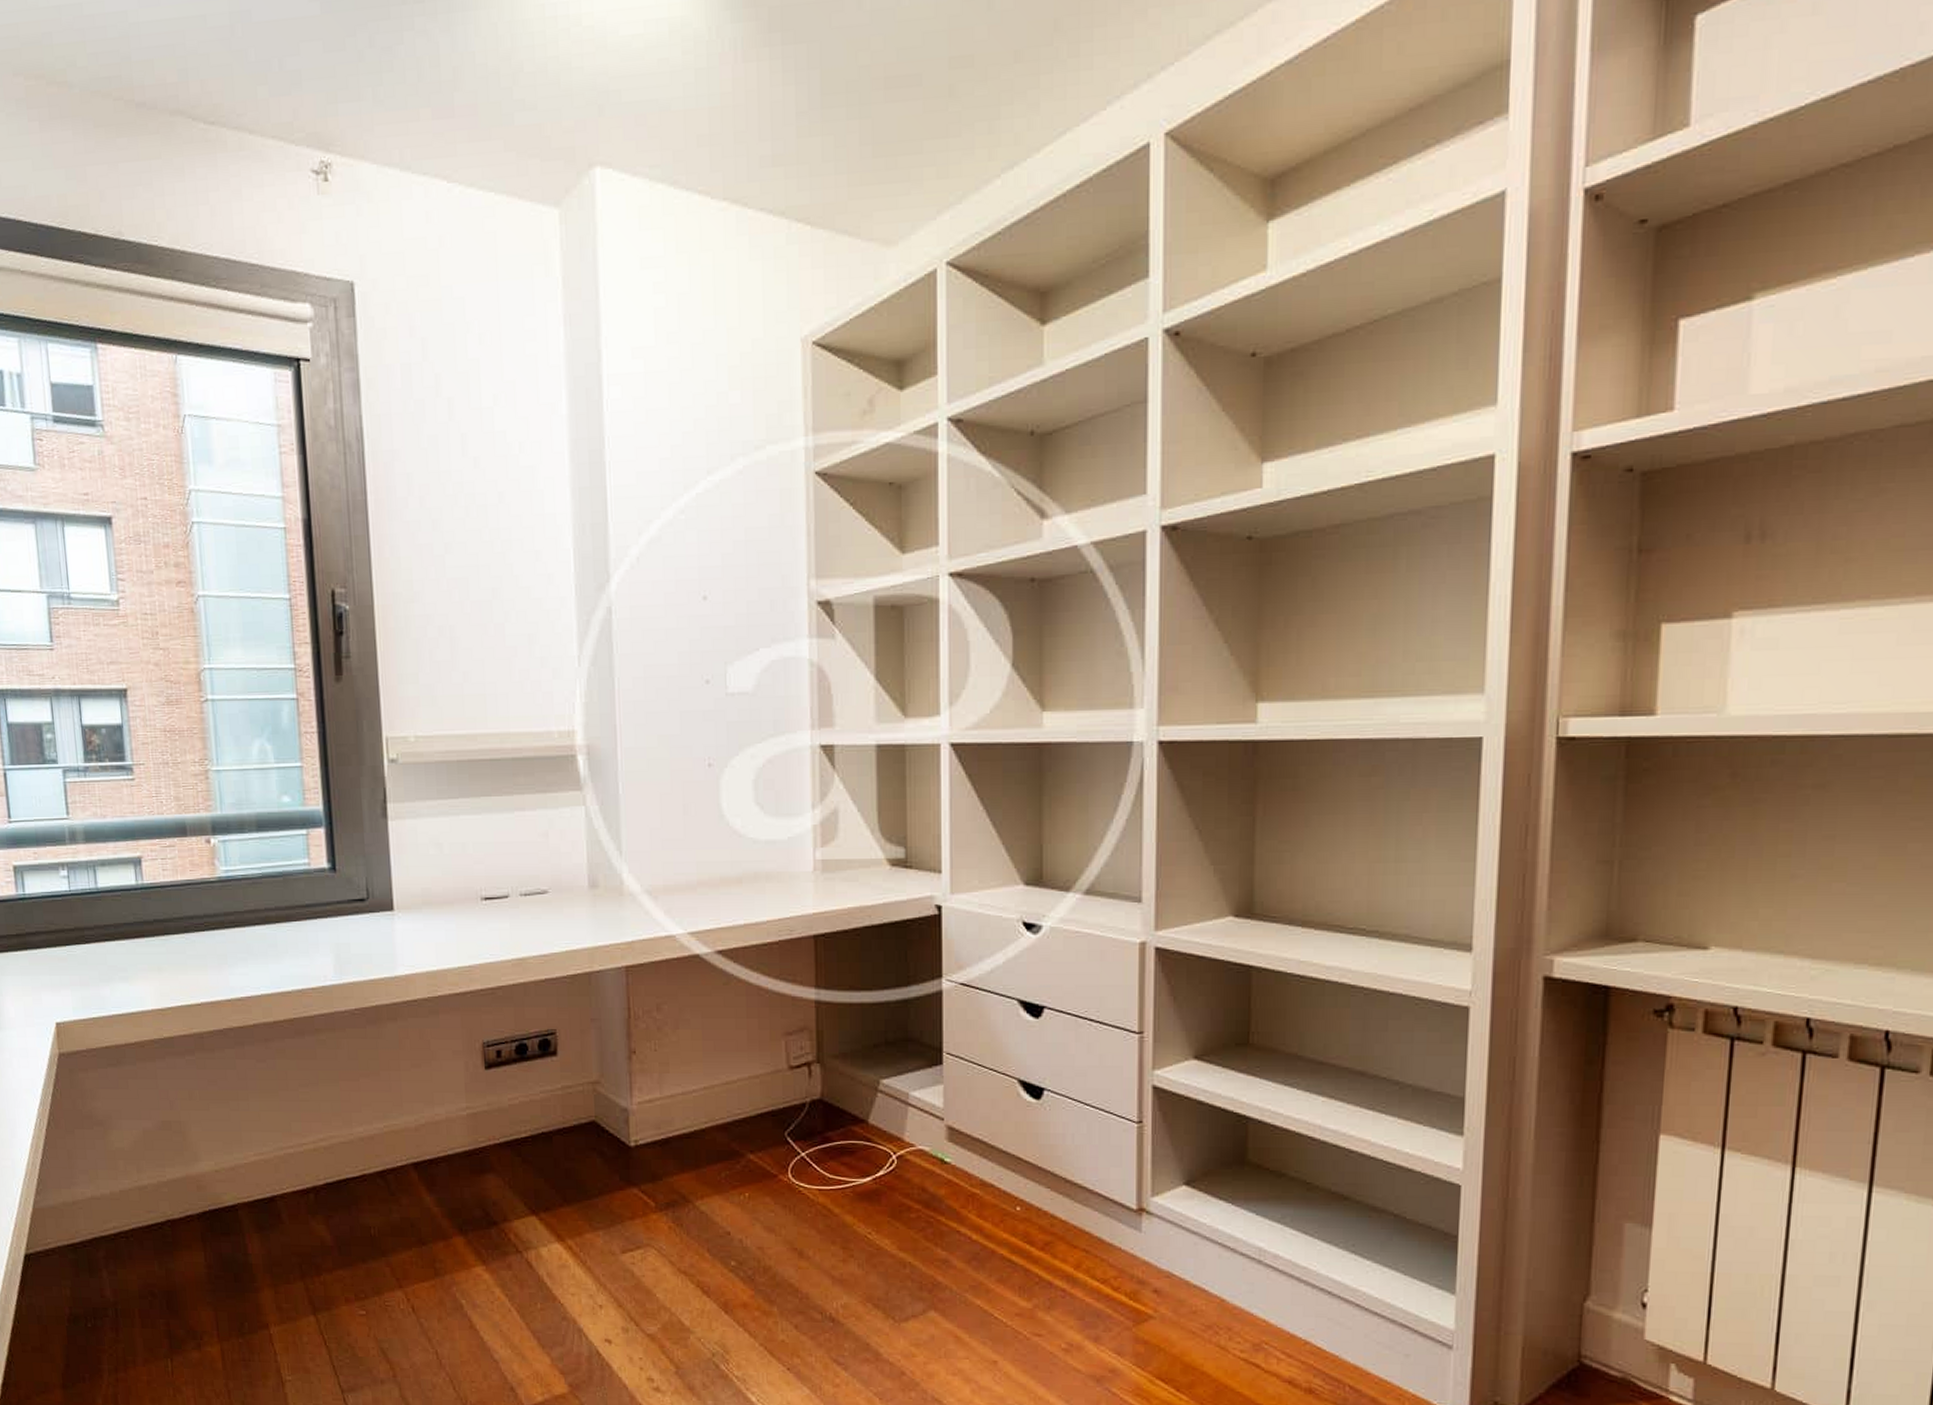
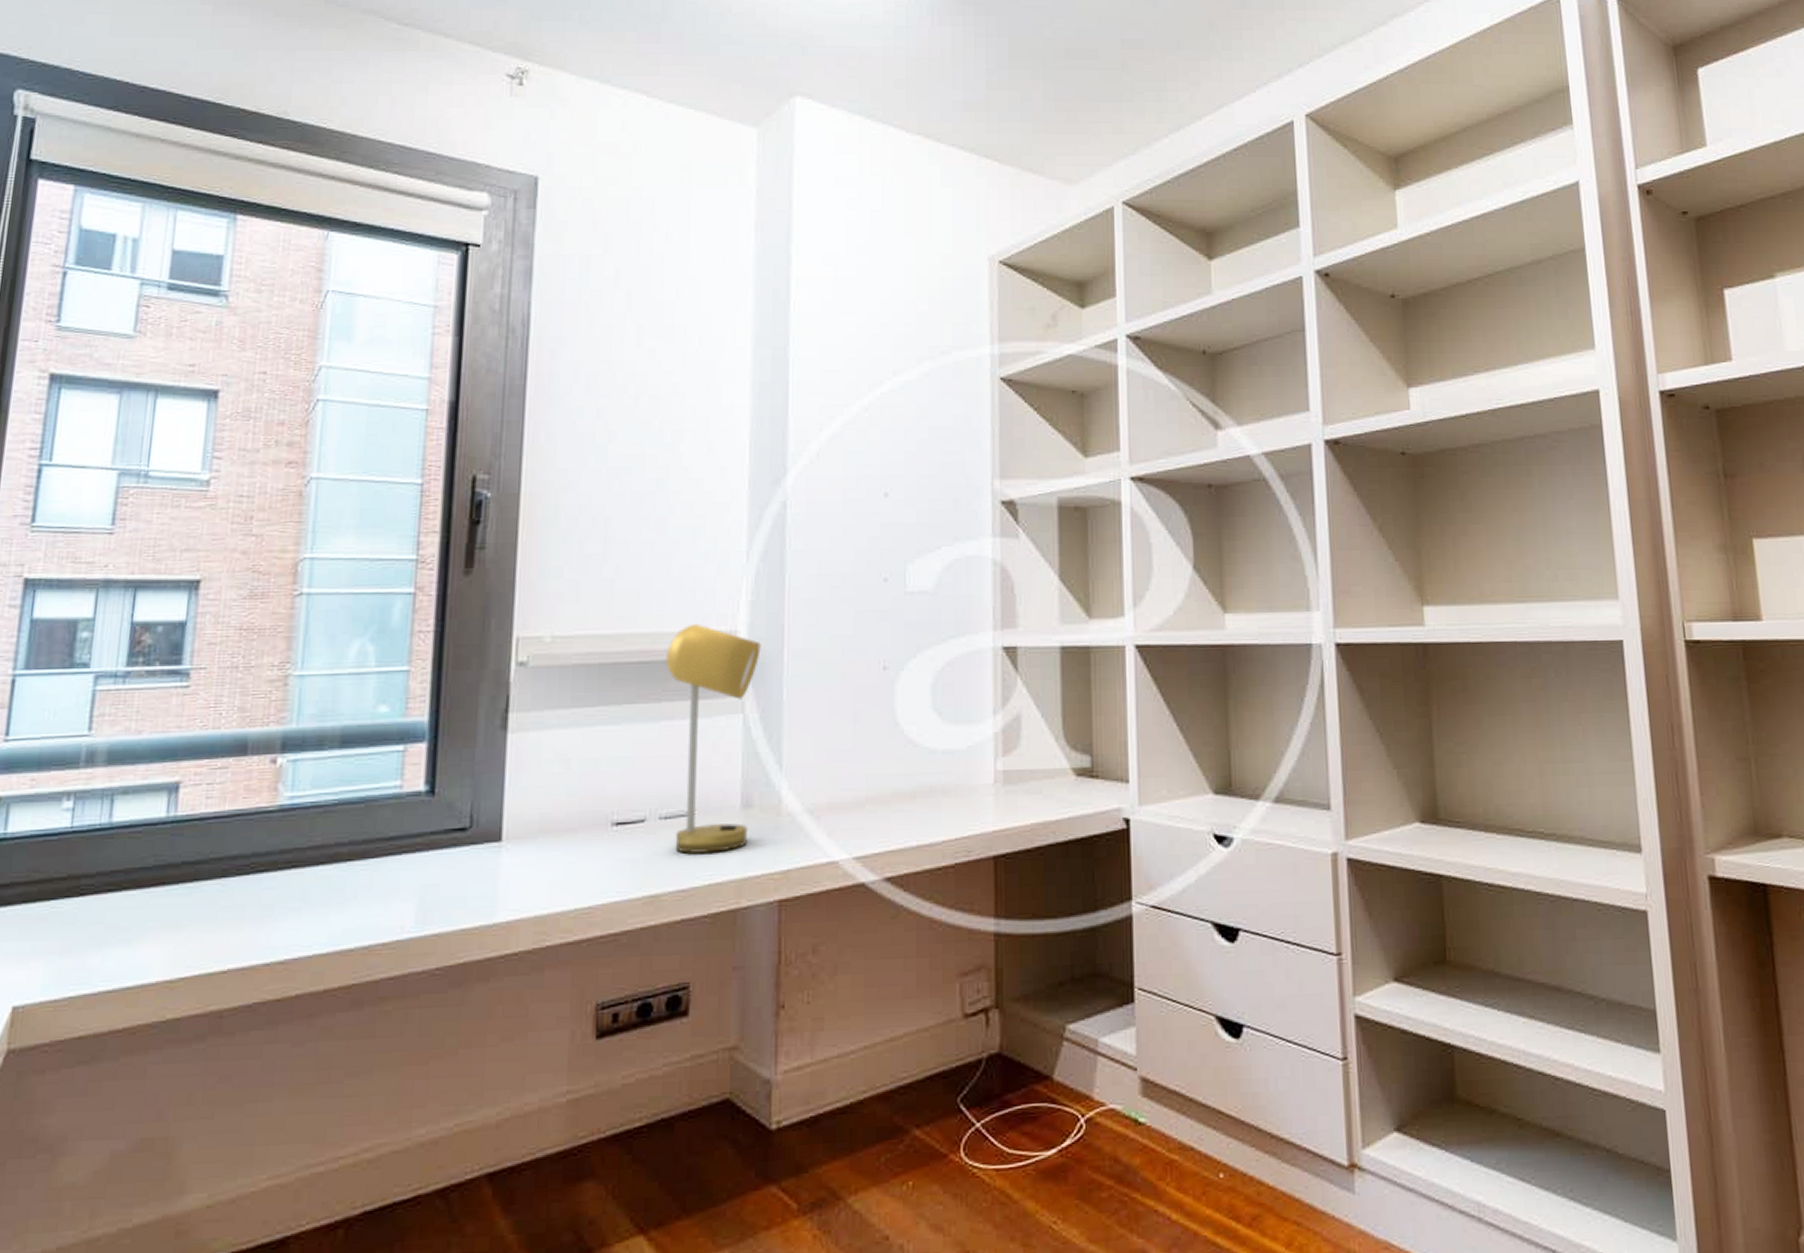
desk lamp: none [513,724,597,926] -> present [665,623,761,854]

